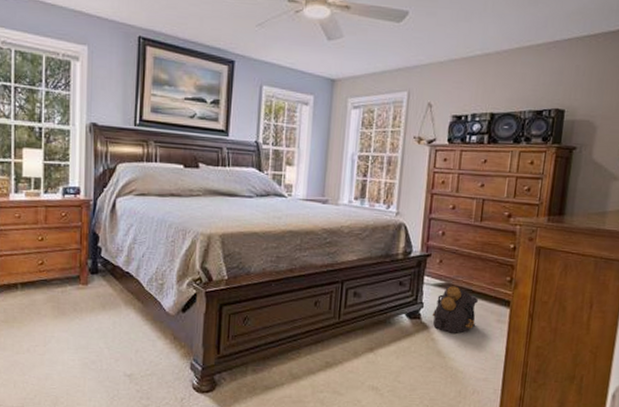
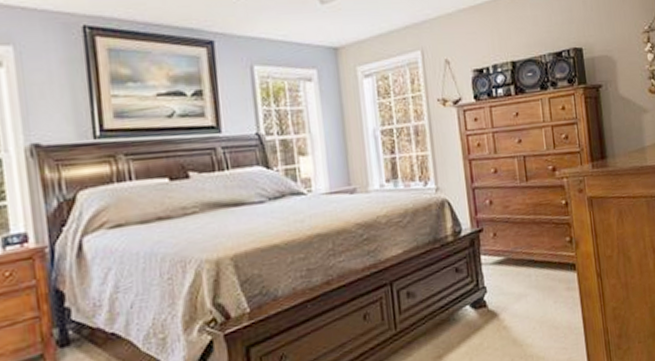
backpack: present [432,286,478,333] -> none [498,259,546,316]

